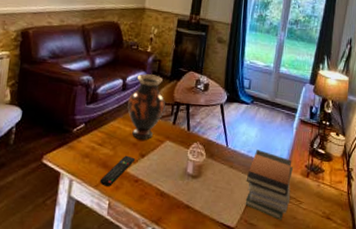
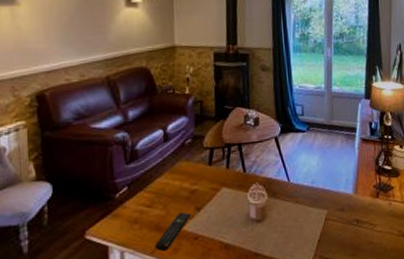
vase: present [127,74,165,141] -> none [172,118,215,193]
book stack: present [245,150,293,220] -> none [314,178,363,249]

